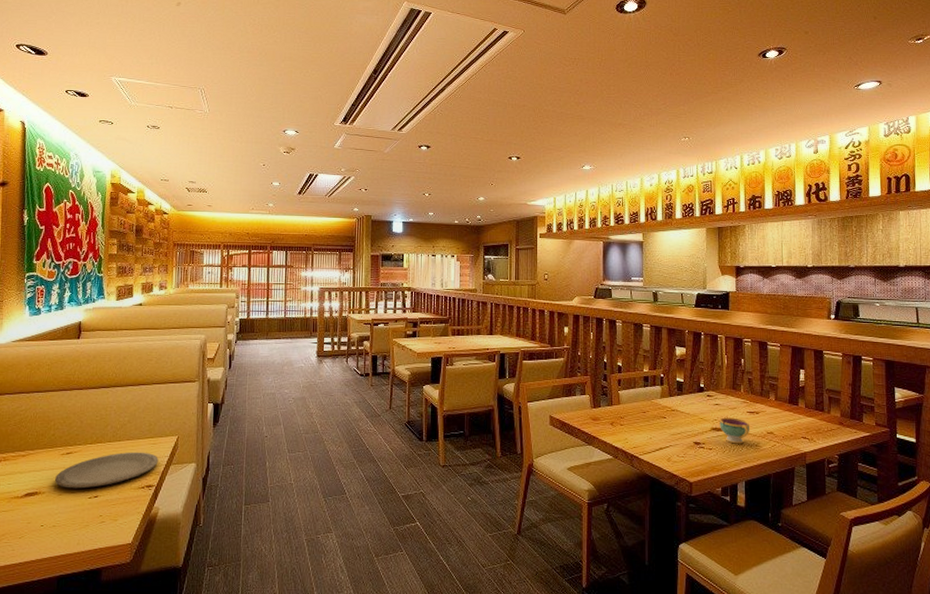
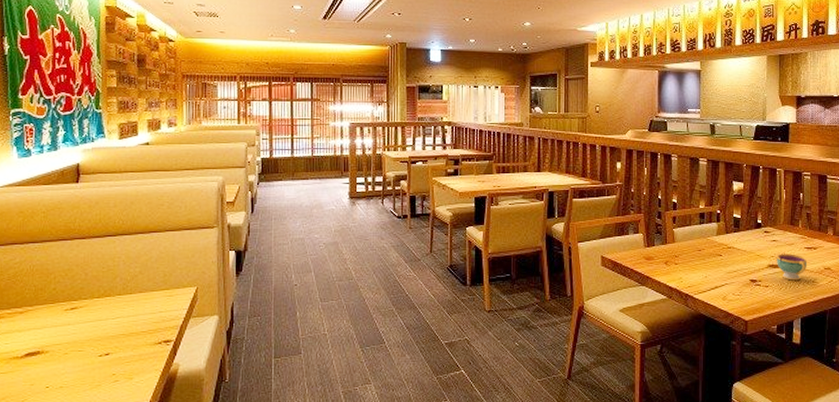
plate: present [55,452,158,489] -> none [59,305,176,346]

